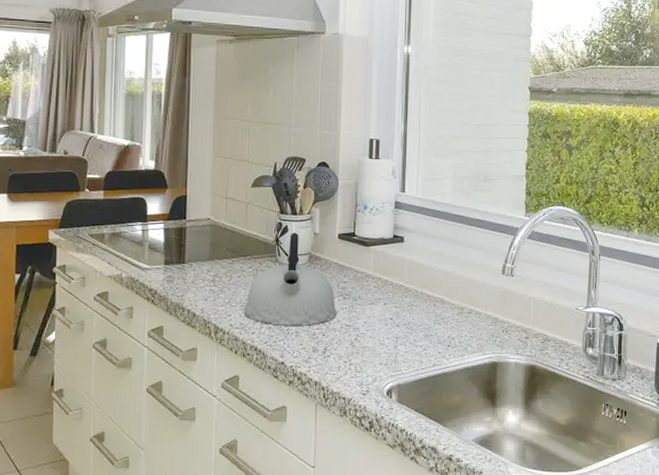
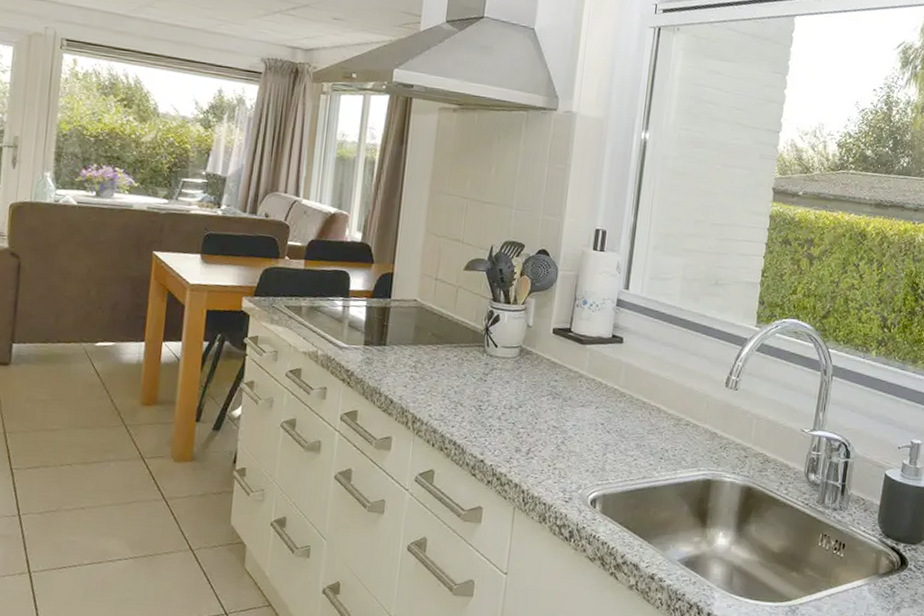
kettle: present [243,232,337,326] -> none [444,322,545,424]

